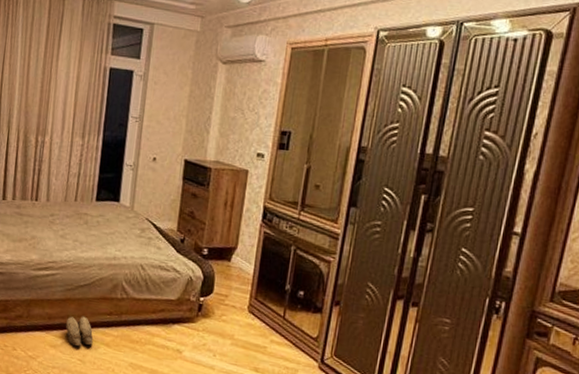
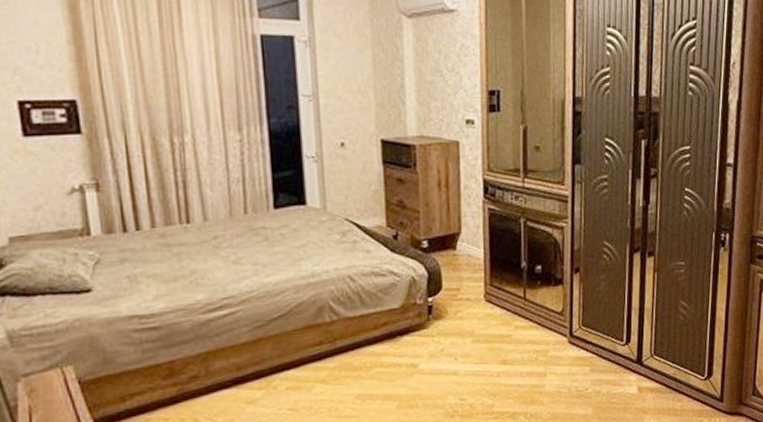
slippers: present [65,315,94,347] -> none [262,354,304,395]

